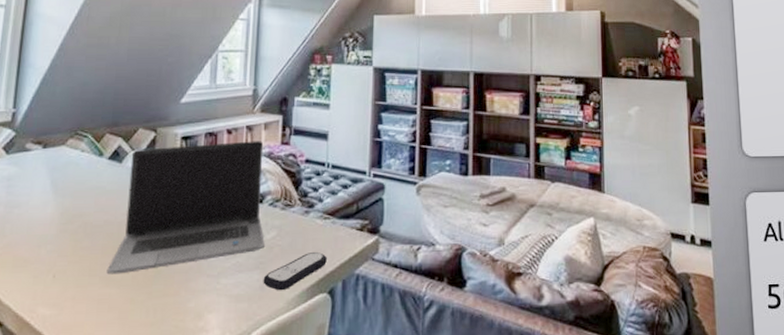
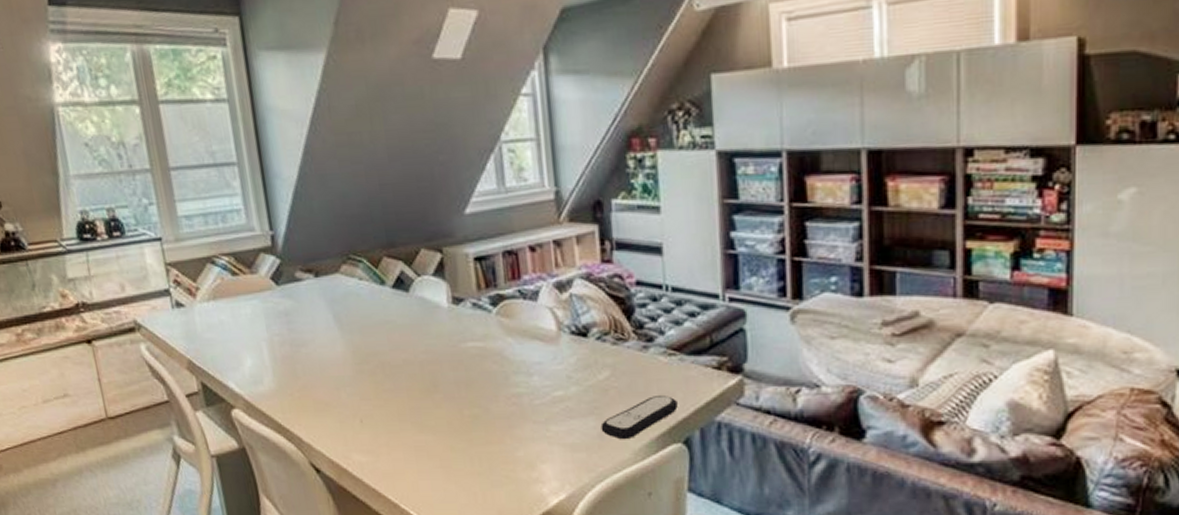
laptop computer: present [106,141,266,275] -> none [417,259,599,420]

